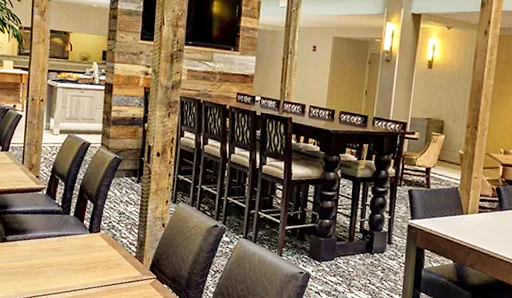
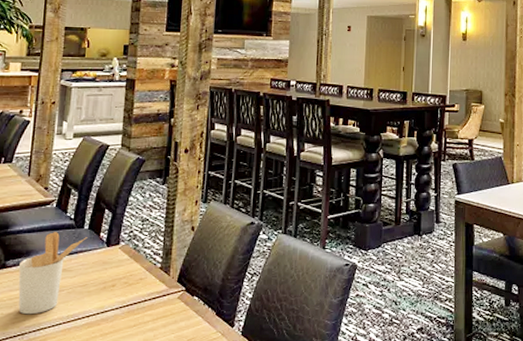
utensil holder: none [17,215,73,284] -> present [18,232,88,315]

